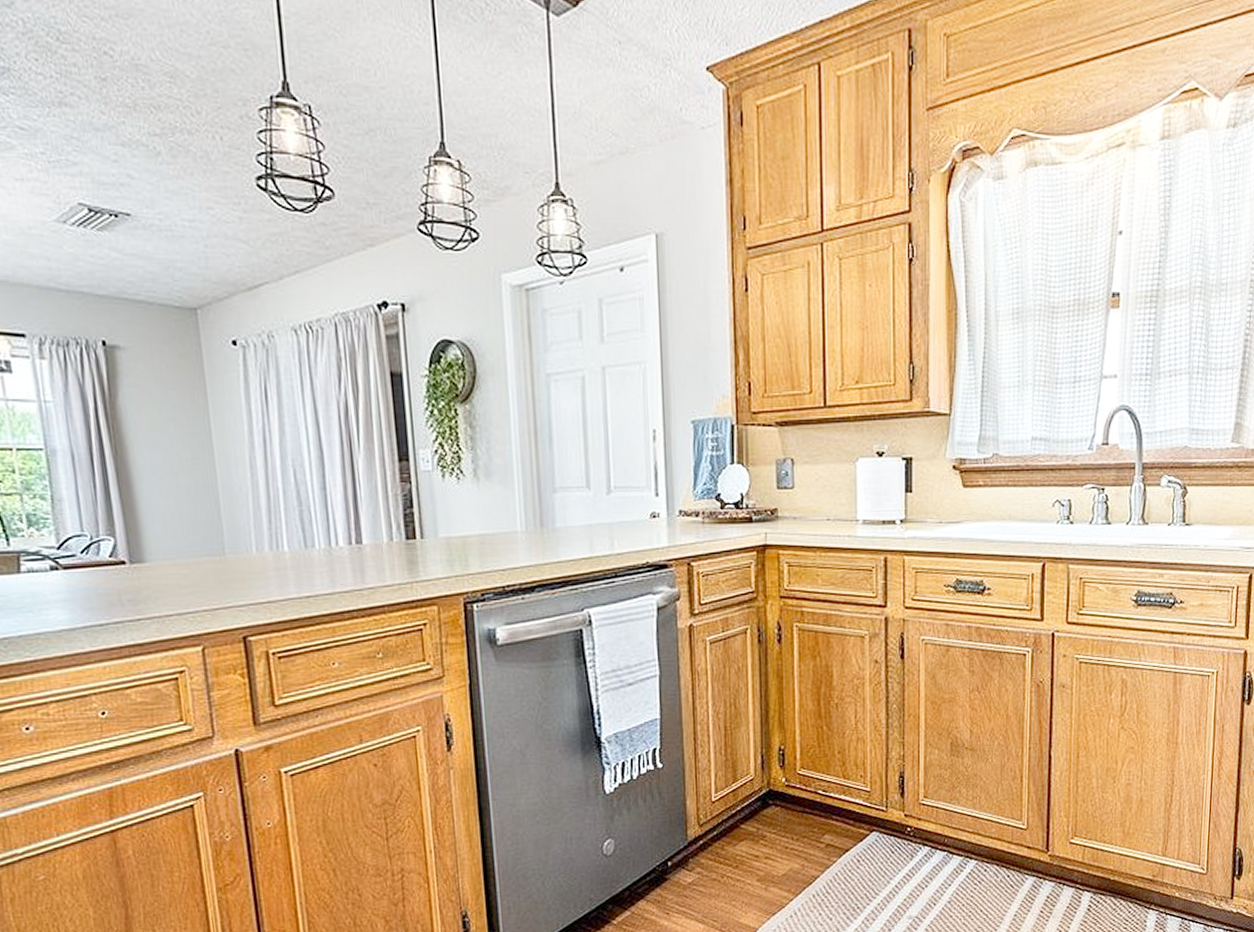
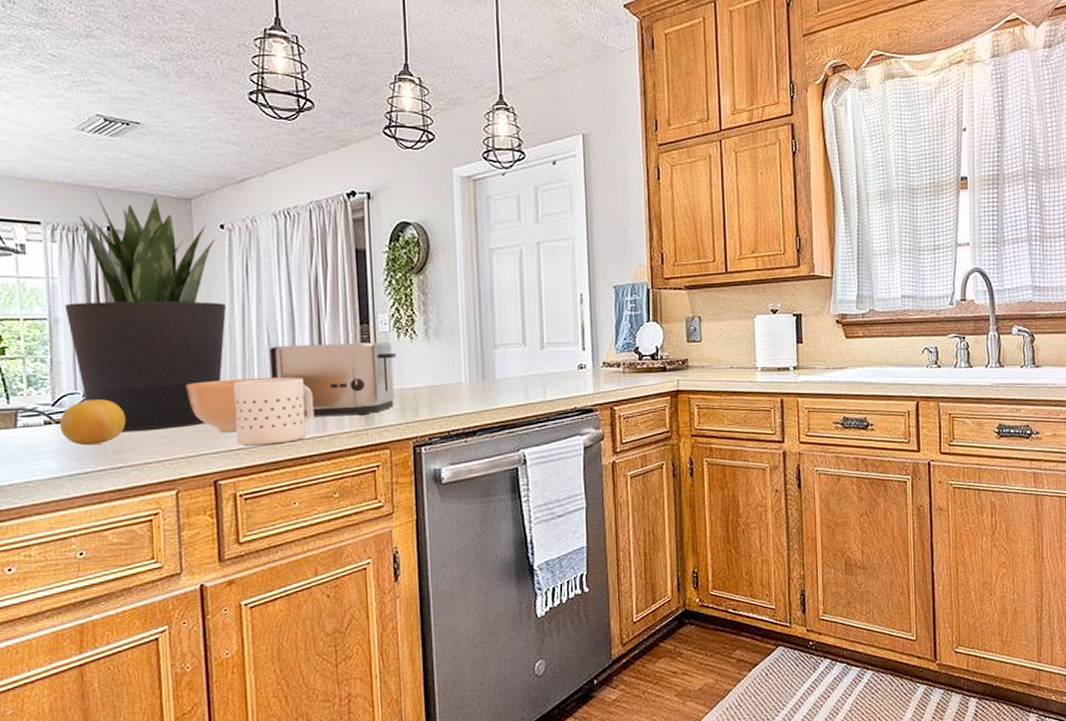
planter: none [61,298,246,581] -> present [64,191,227,433]
fruit: none [67,543,142,595] -> present [59,399,127,446]
bowl: none [205,521,327,582] -> present [186,377,295,432]
mug: none [257,521,352,599] -> present [233,377,315,446]
toaster: none [295,482,442,567] -> present [268,341,397,417]

